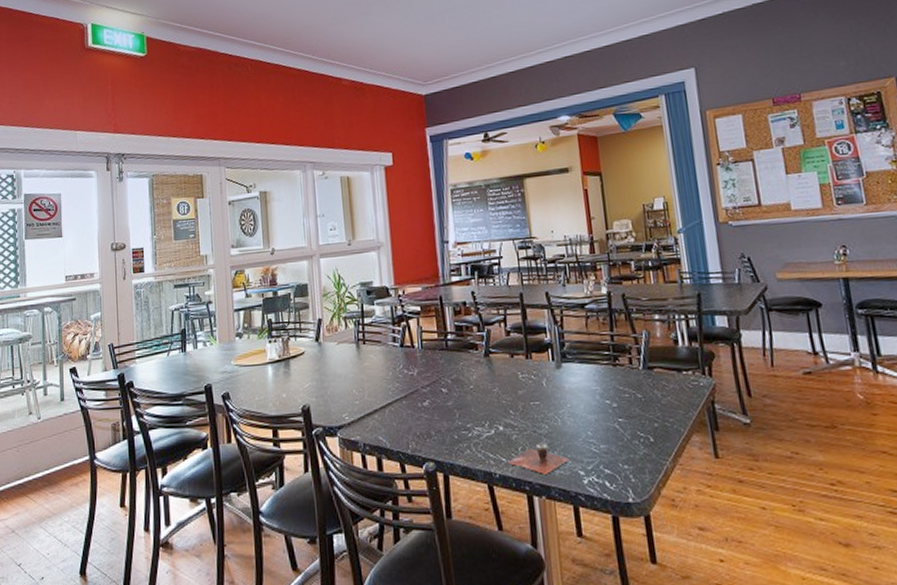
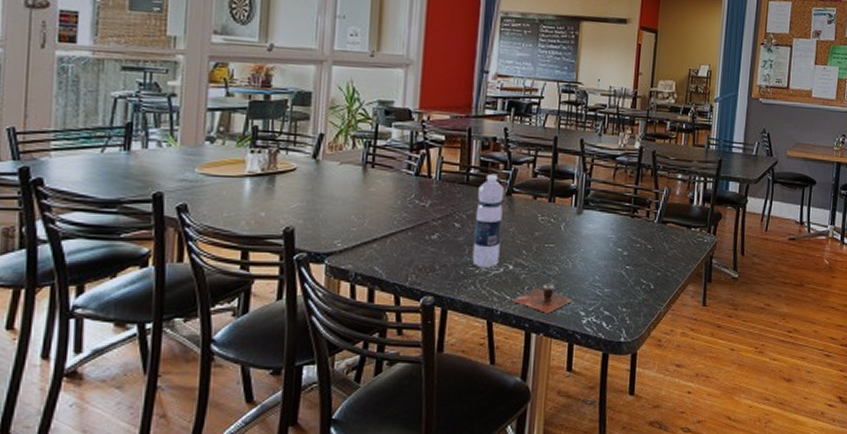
water bottle: none [458,338,489,431] -> present [472,175,504,268]

